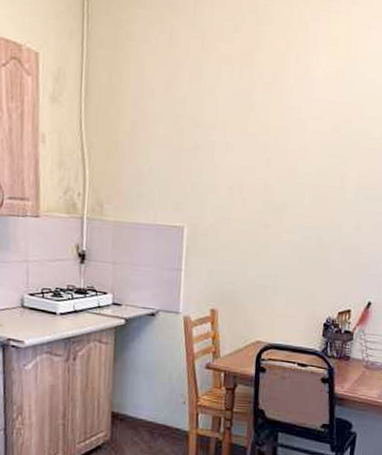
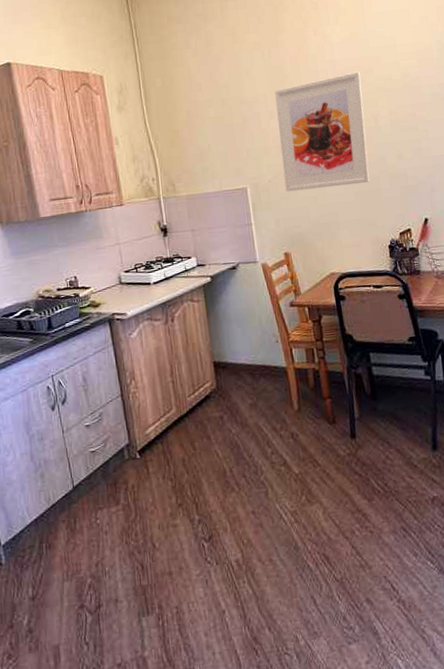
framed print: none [227,118,337,250] -> present [274,71,370,192]

